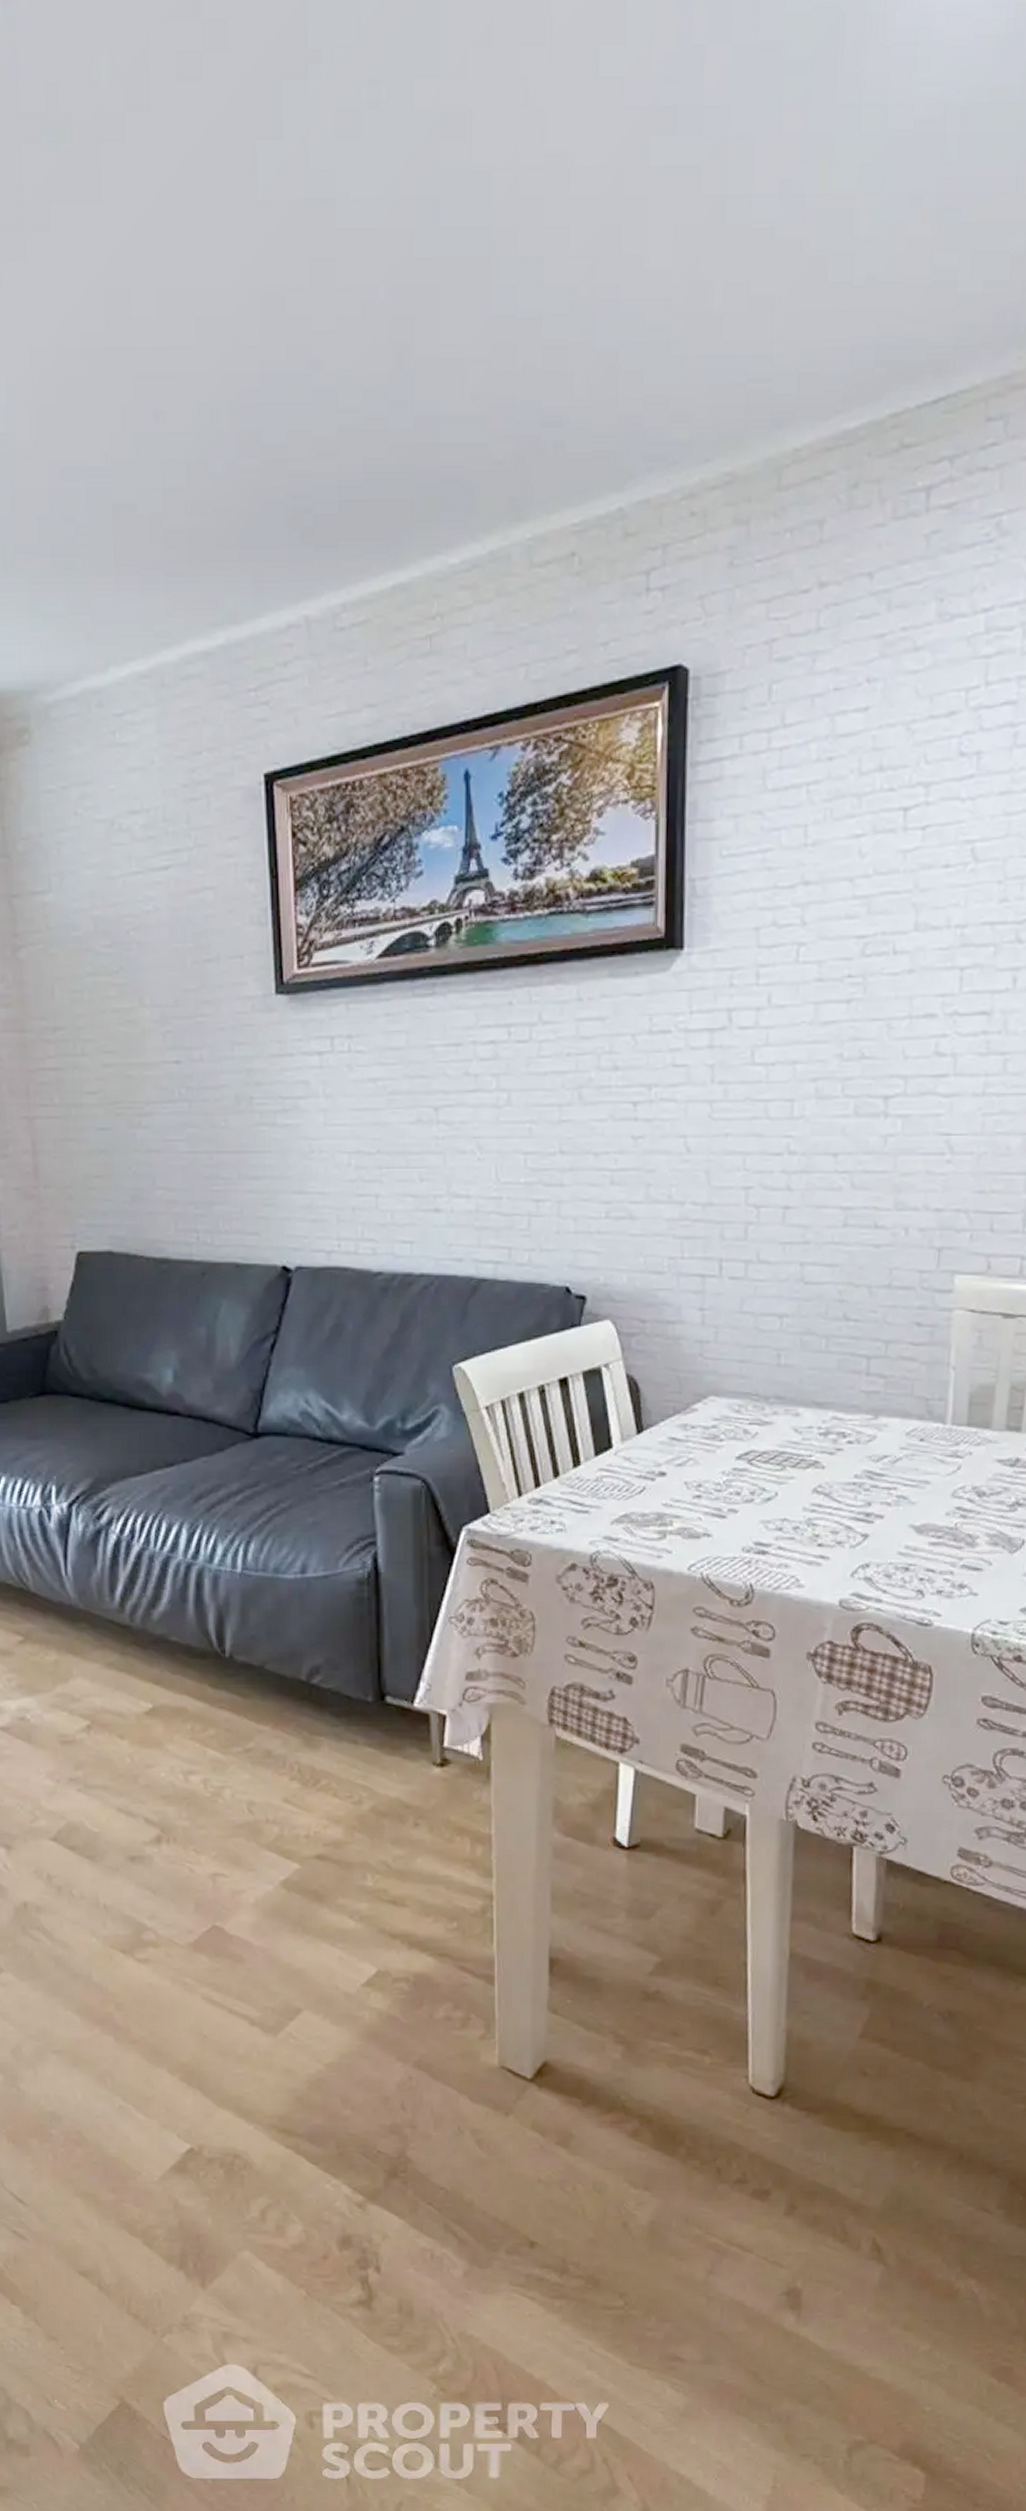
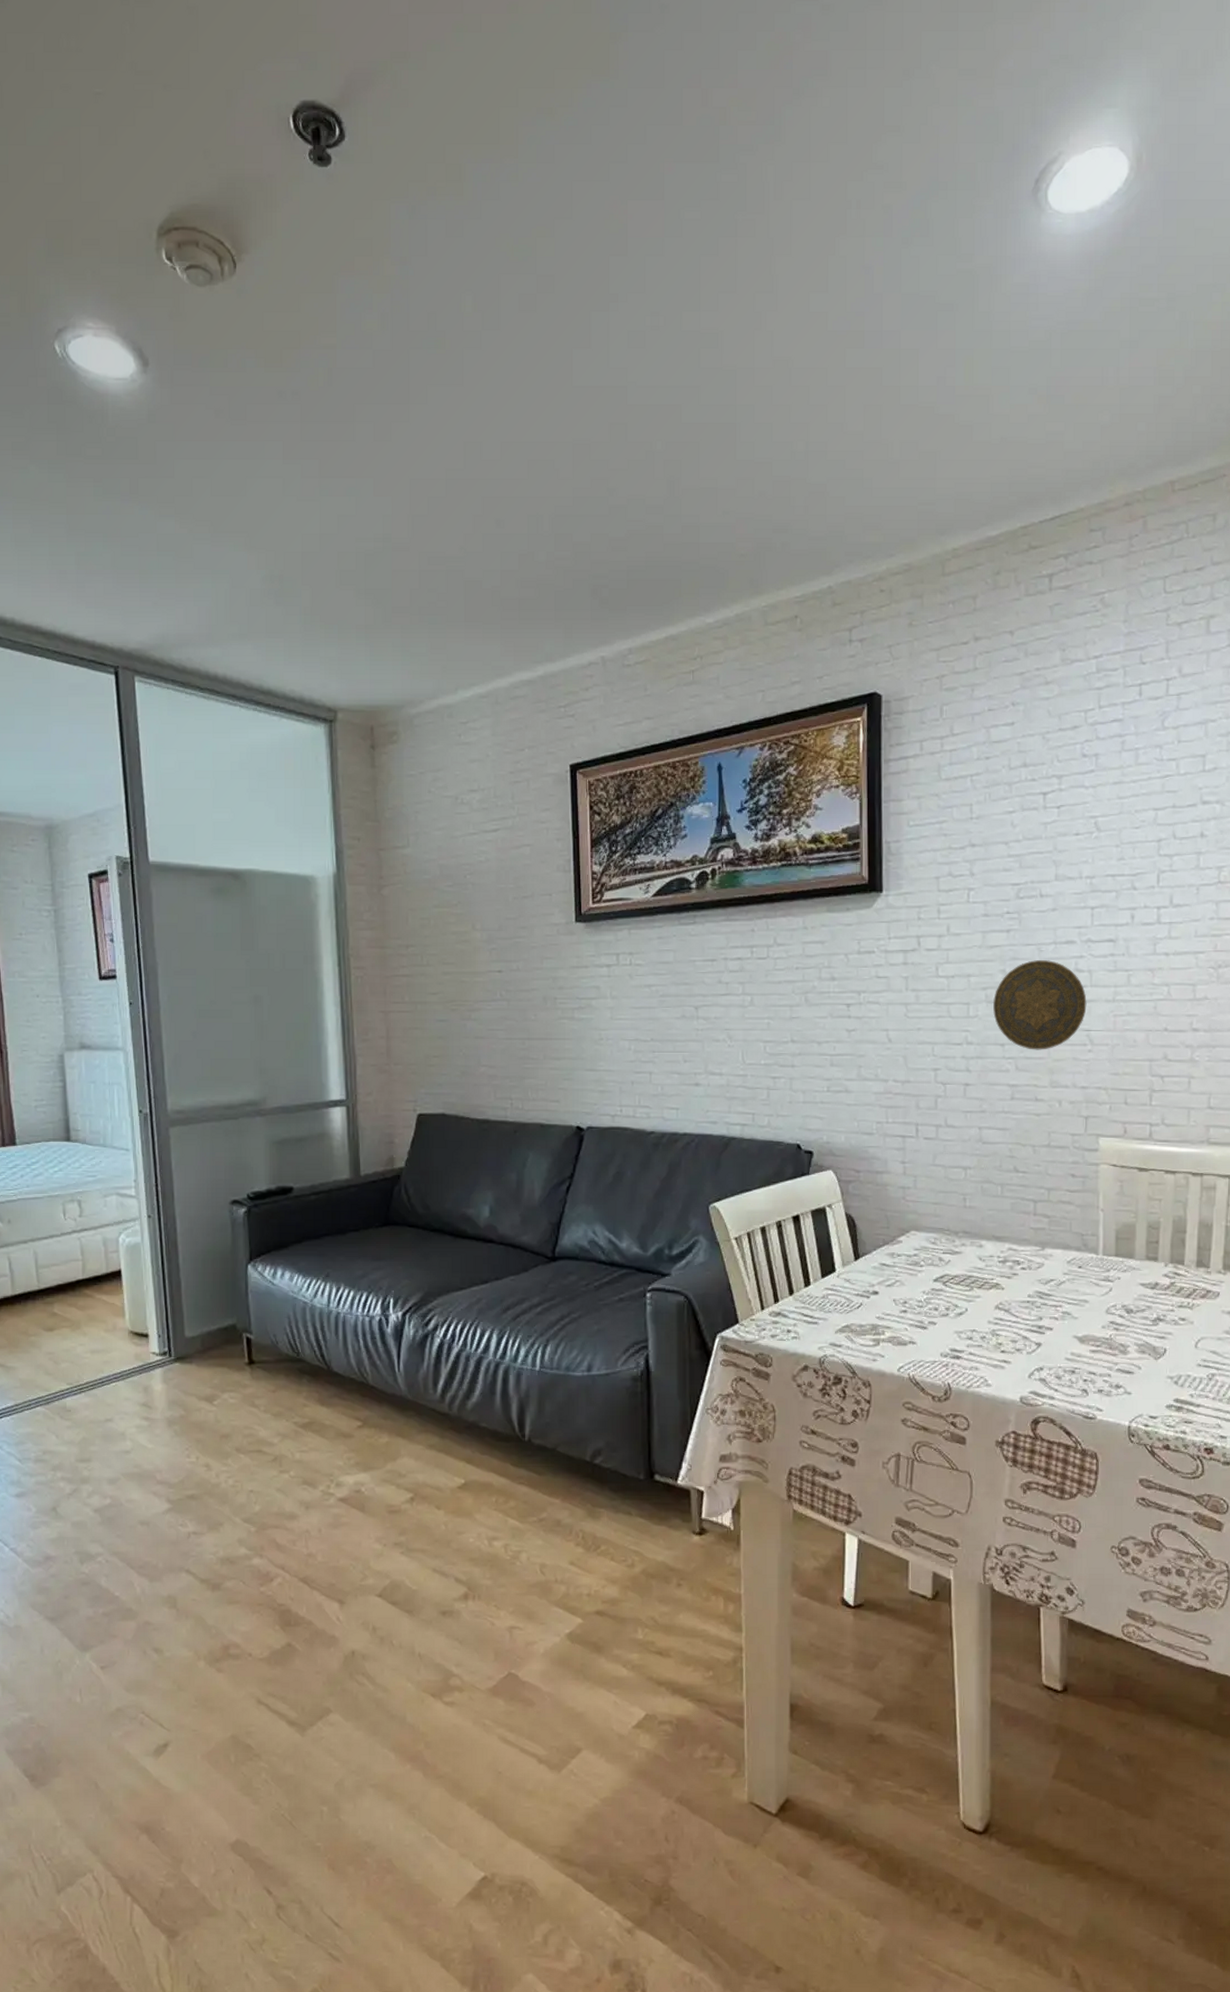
decorative plate: none [824,1041,948,1161] -> present [992,960,1087,1050]

